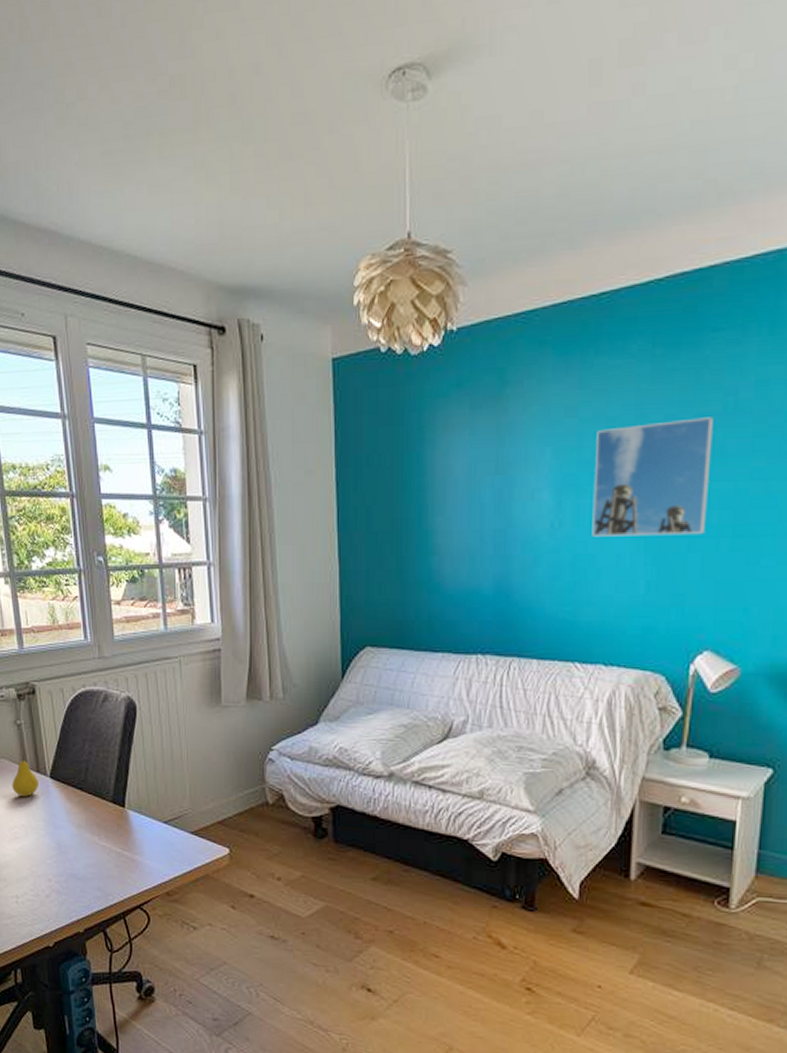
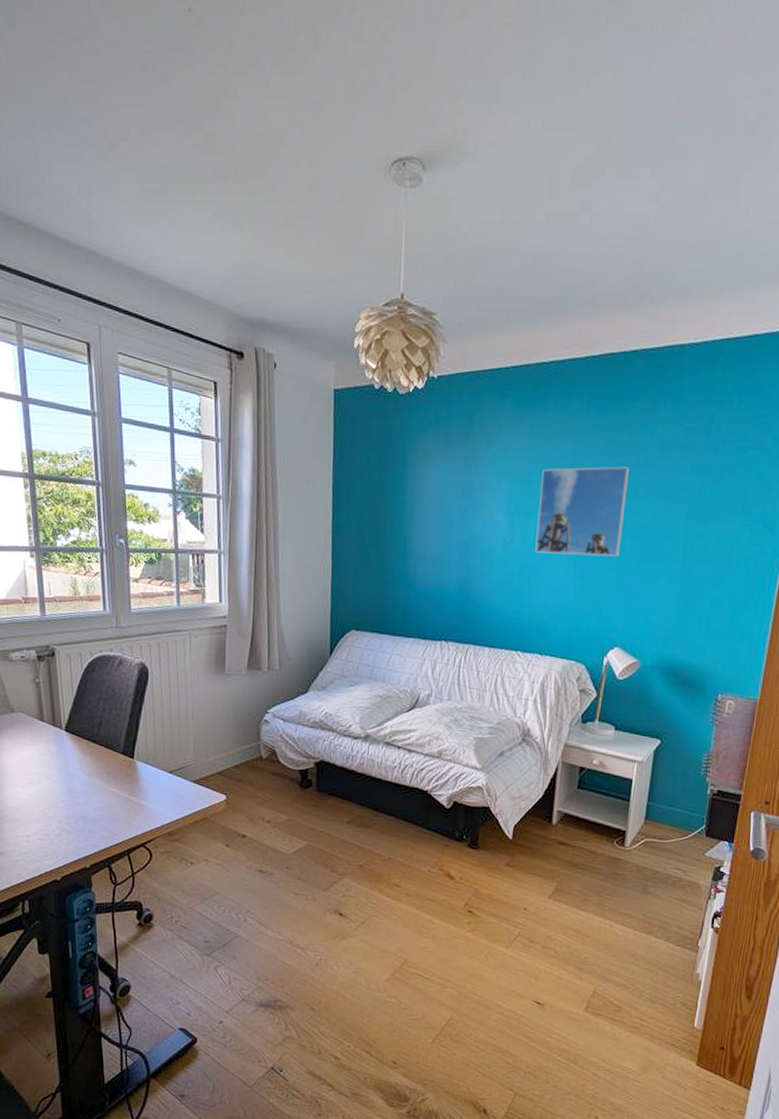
fruit: present [12,755,40,797] -> none [28,710,55,747]

